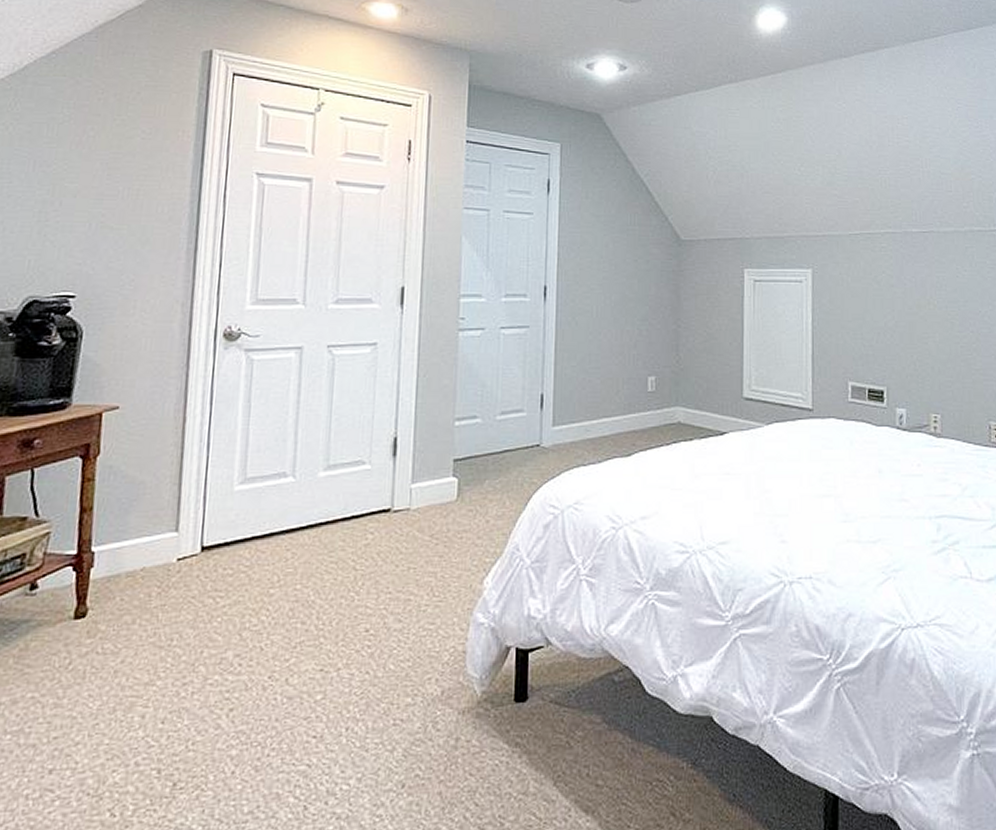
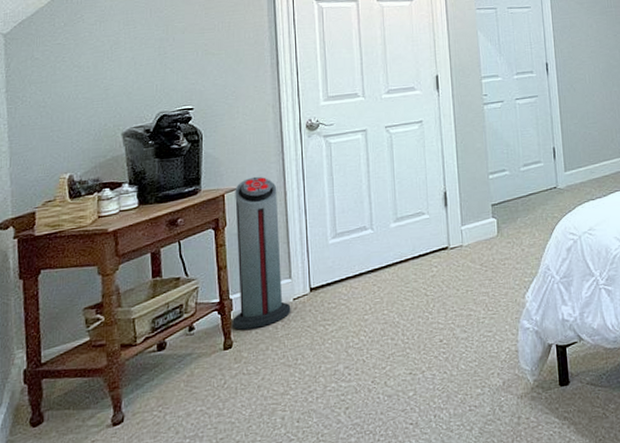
air purifier: none [90,393,174,594] -> present [232,176,291,330]

